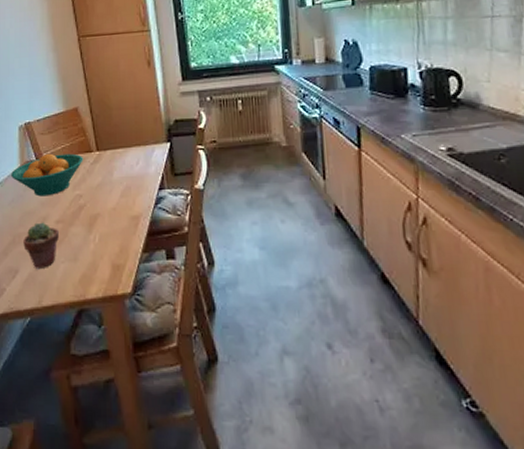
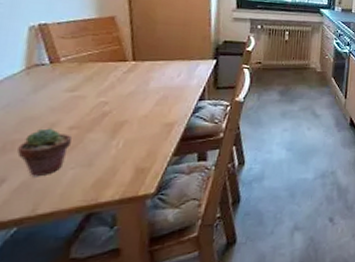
fruit bowl: present [11,153,83,197] -> none [9,58,115,102]

